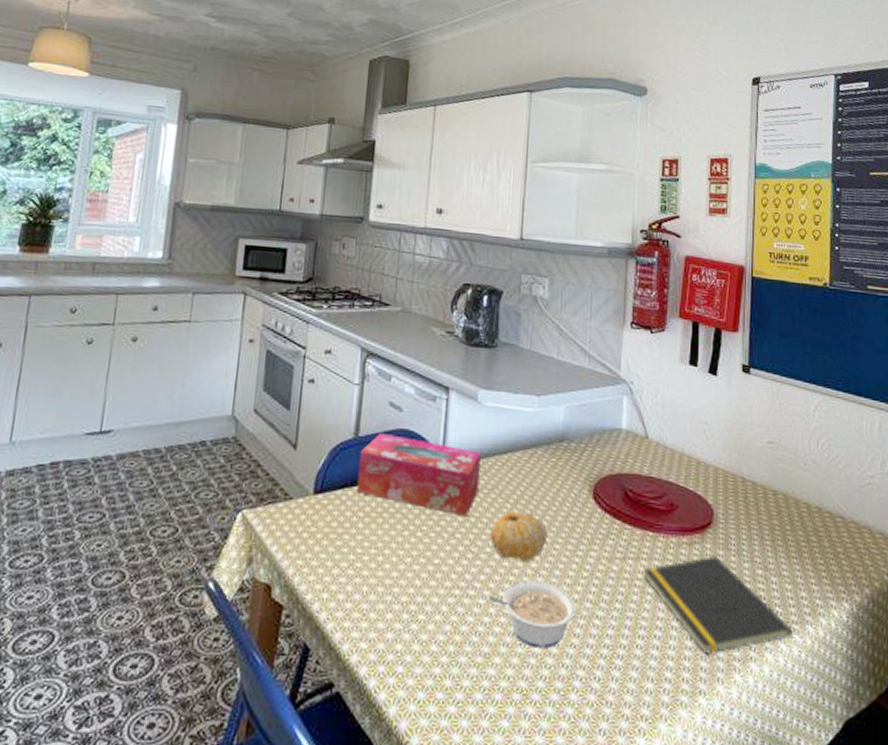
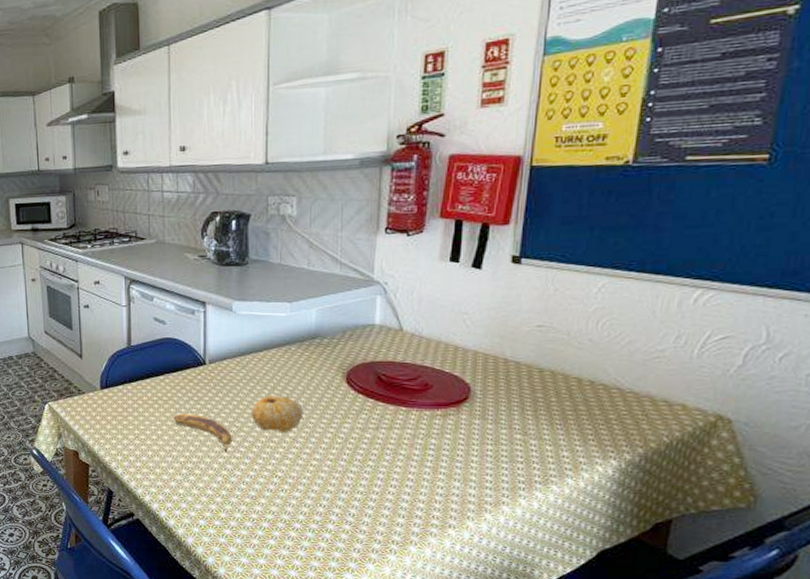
tissue box: present [356,432,481,517] -> none [133,341,239,401]
banana: none [398,532,467,587] -> present [173,413,232,451]
legume: present [488,580,576,648] -> none [252,446,331,493]
notepad: present [643,556,793,654] -> none [396,425,550,499]

